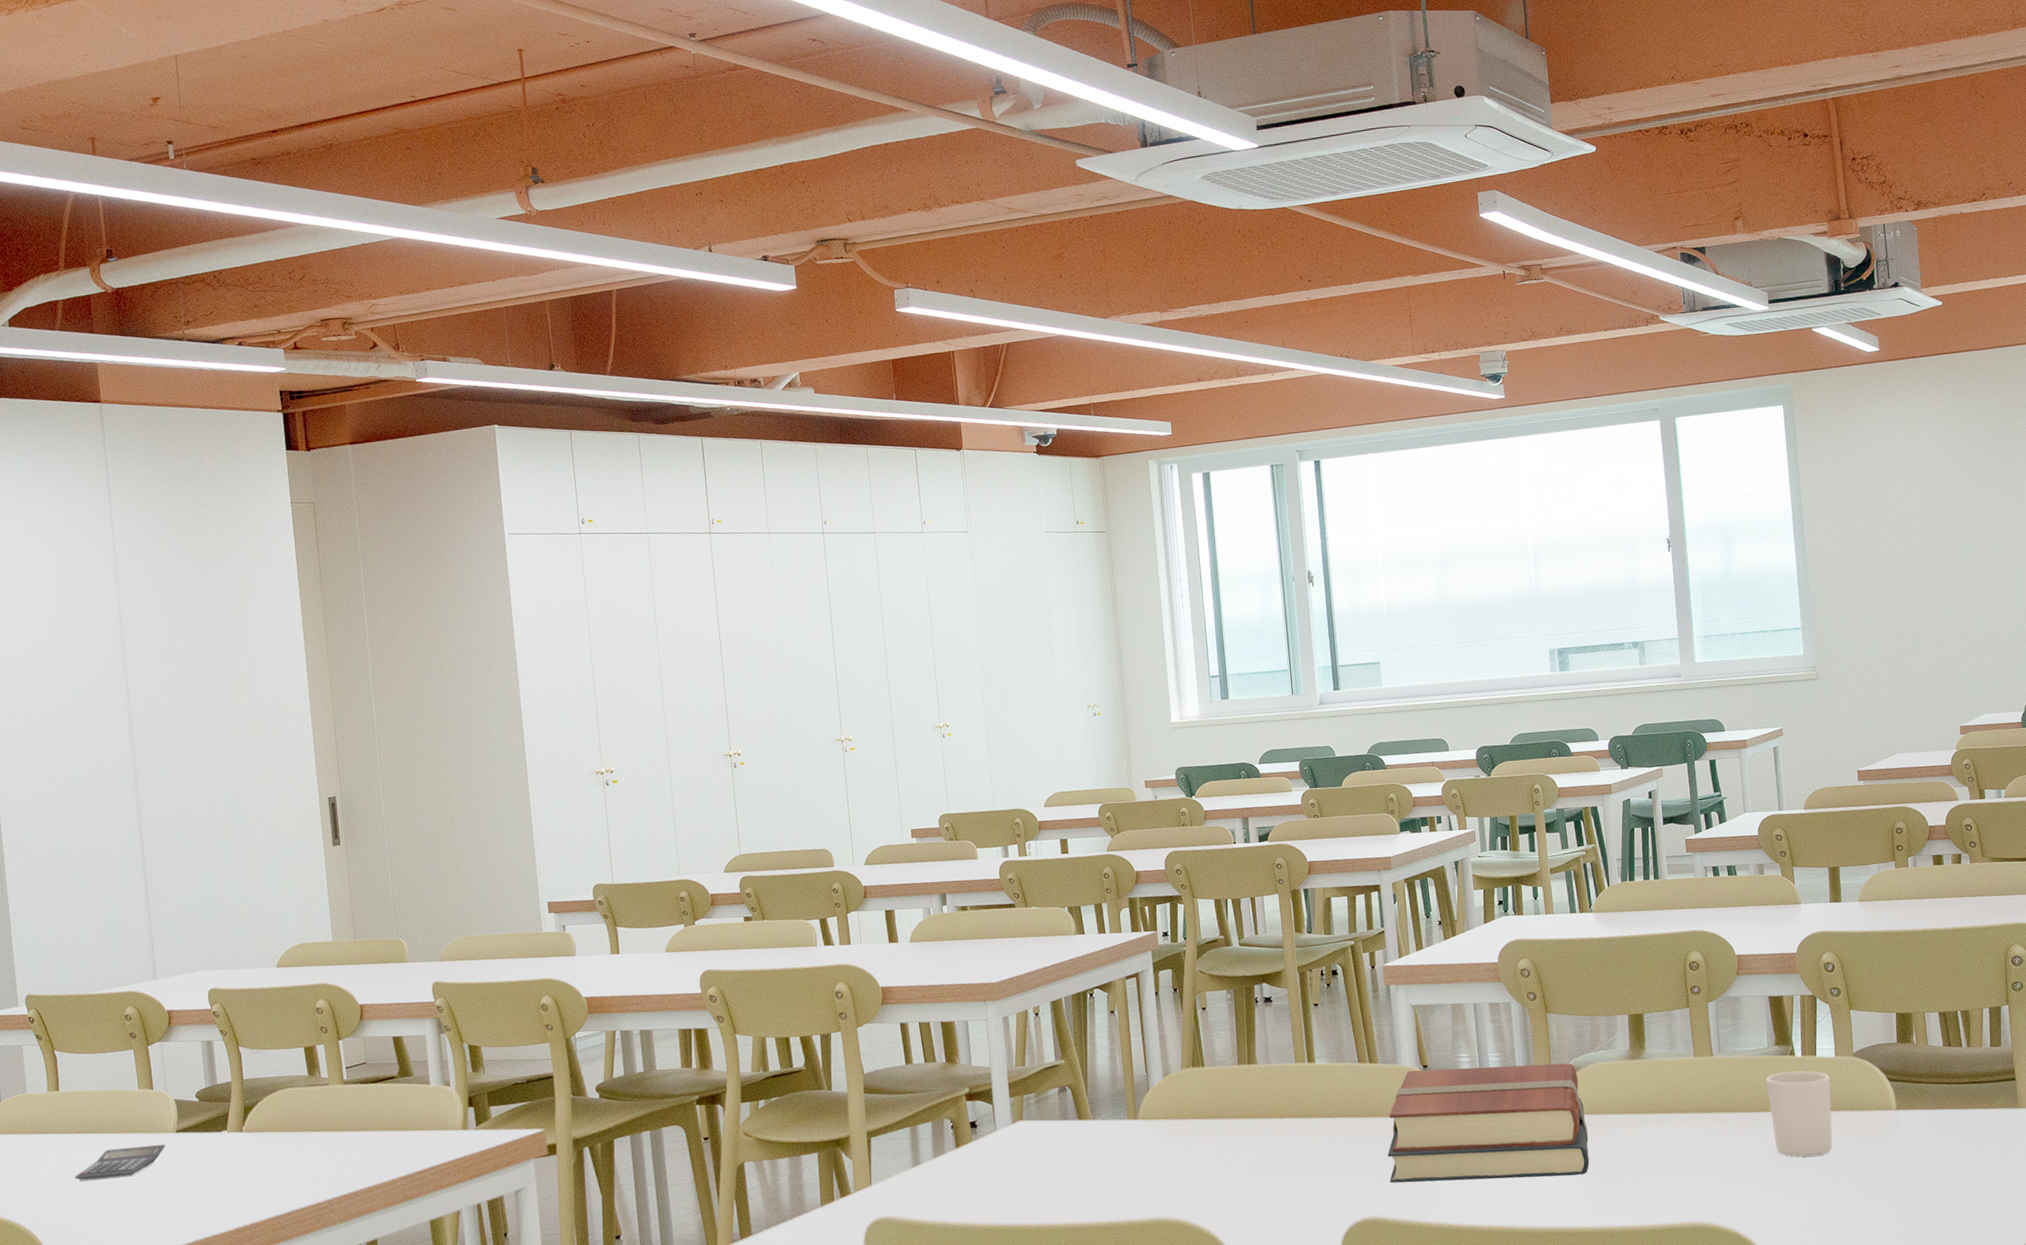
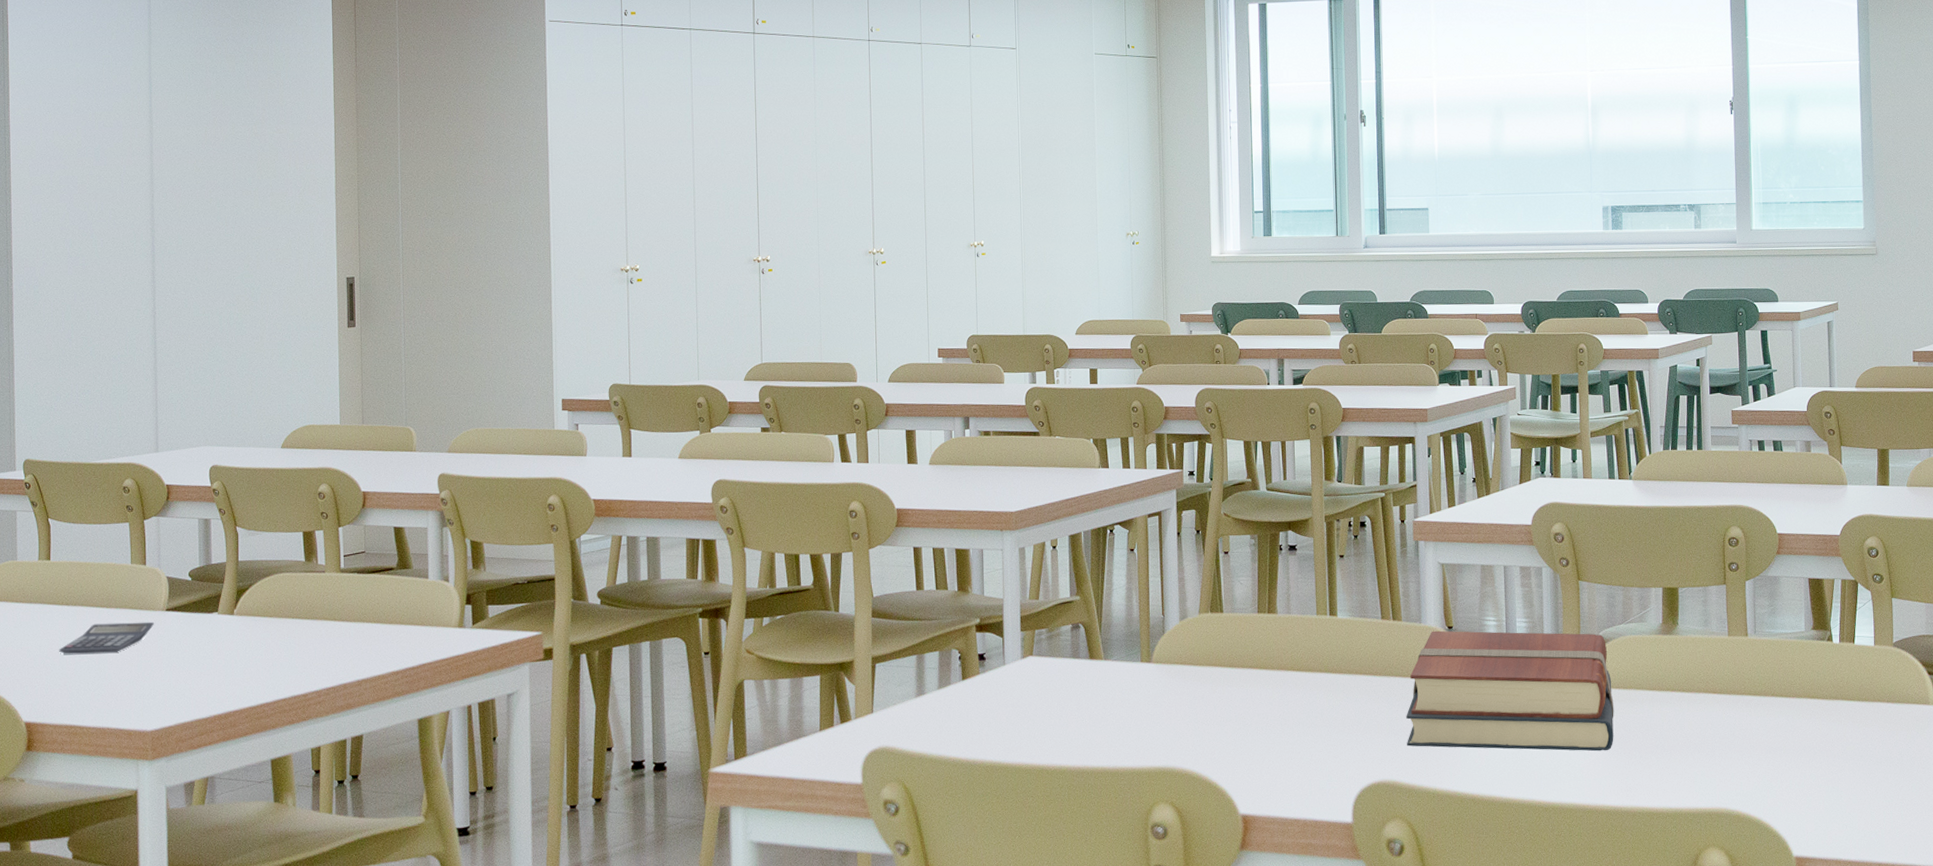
mug: present [1765,1070,1833,1157] -> none [1801,657,1868,747]

